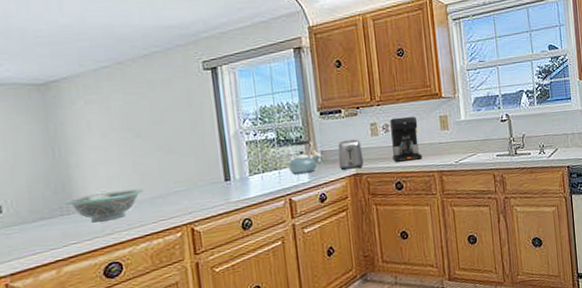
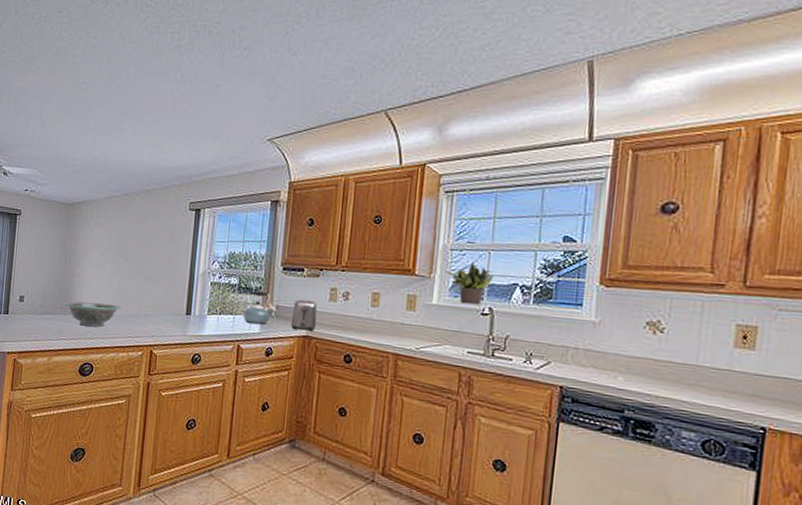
coffee maker: present [390,116,423,163] -> none [346,286,382,338]
potted plant: none [466,78,505,115] -> present [445,262,494,305]

